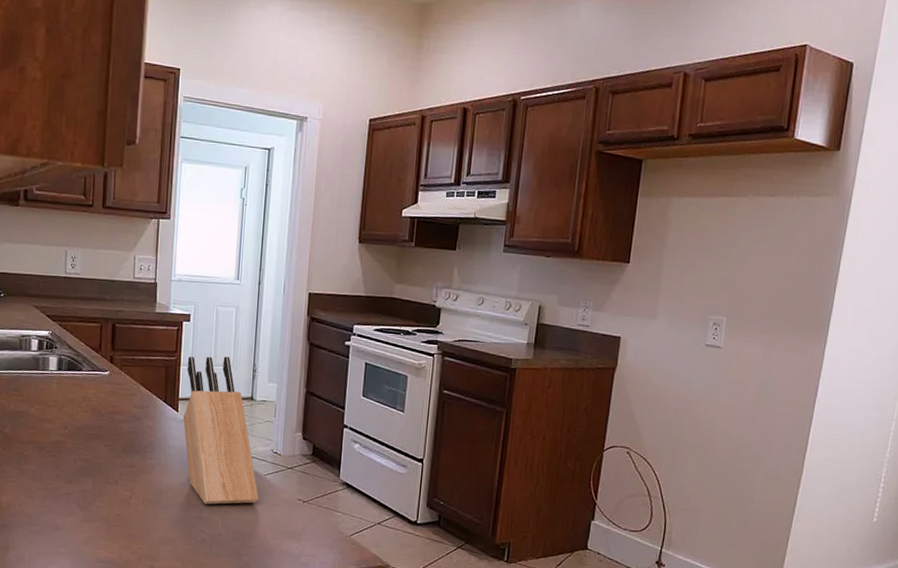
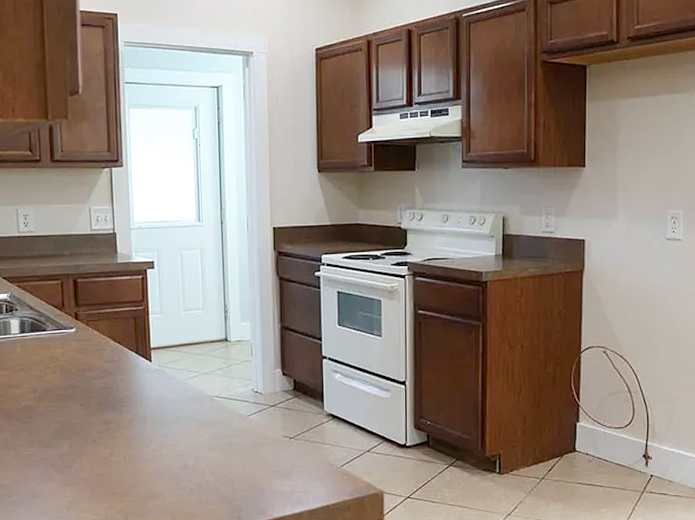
knife block: present [182,356,259,505] -> none [155,300,244,453]

